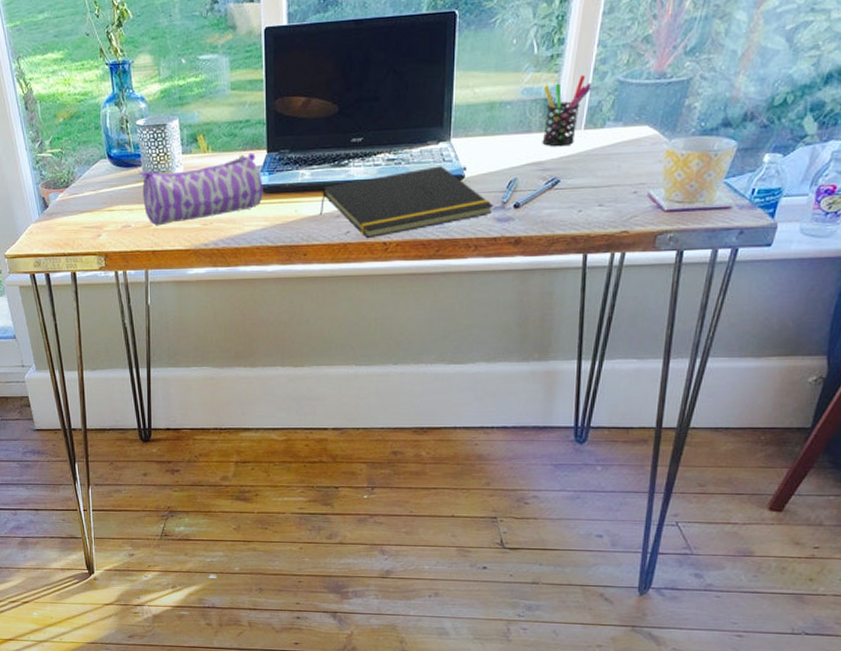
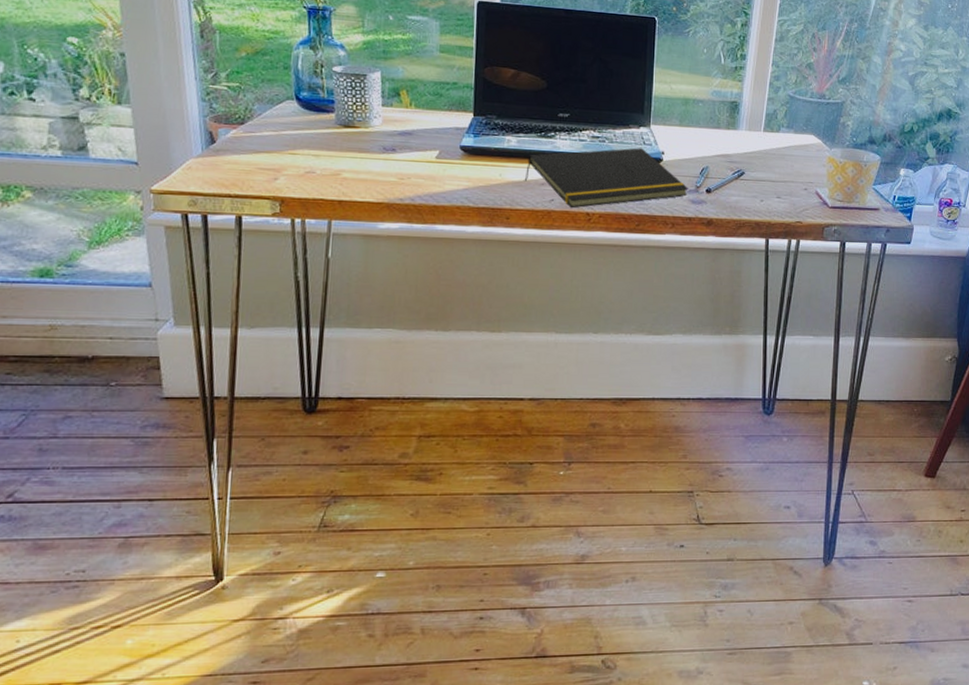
pencil case: present [139,152,263,226] -> none [330,114,468,176]
pen holder: present [542,74,592,146] -> none [729,86,768,143]

